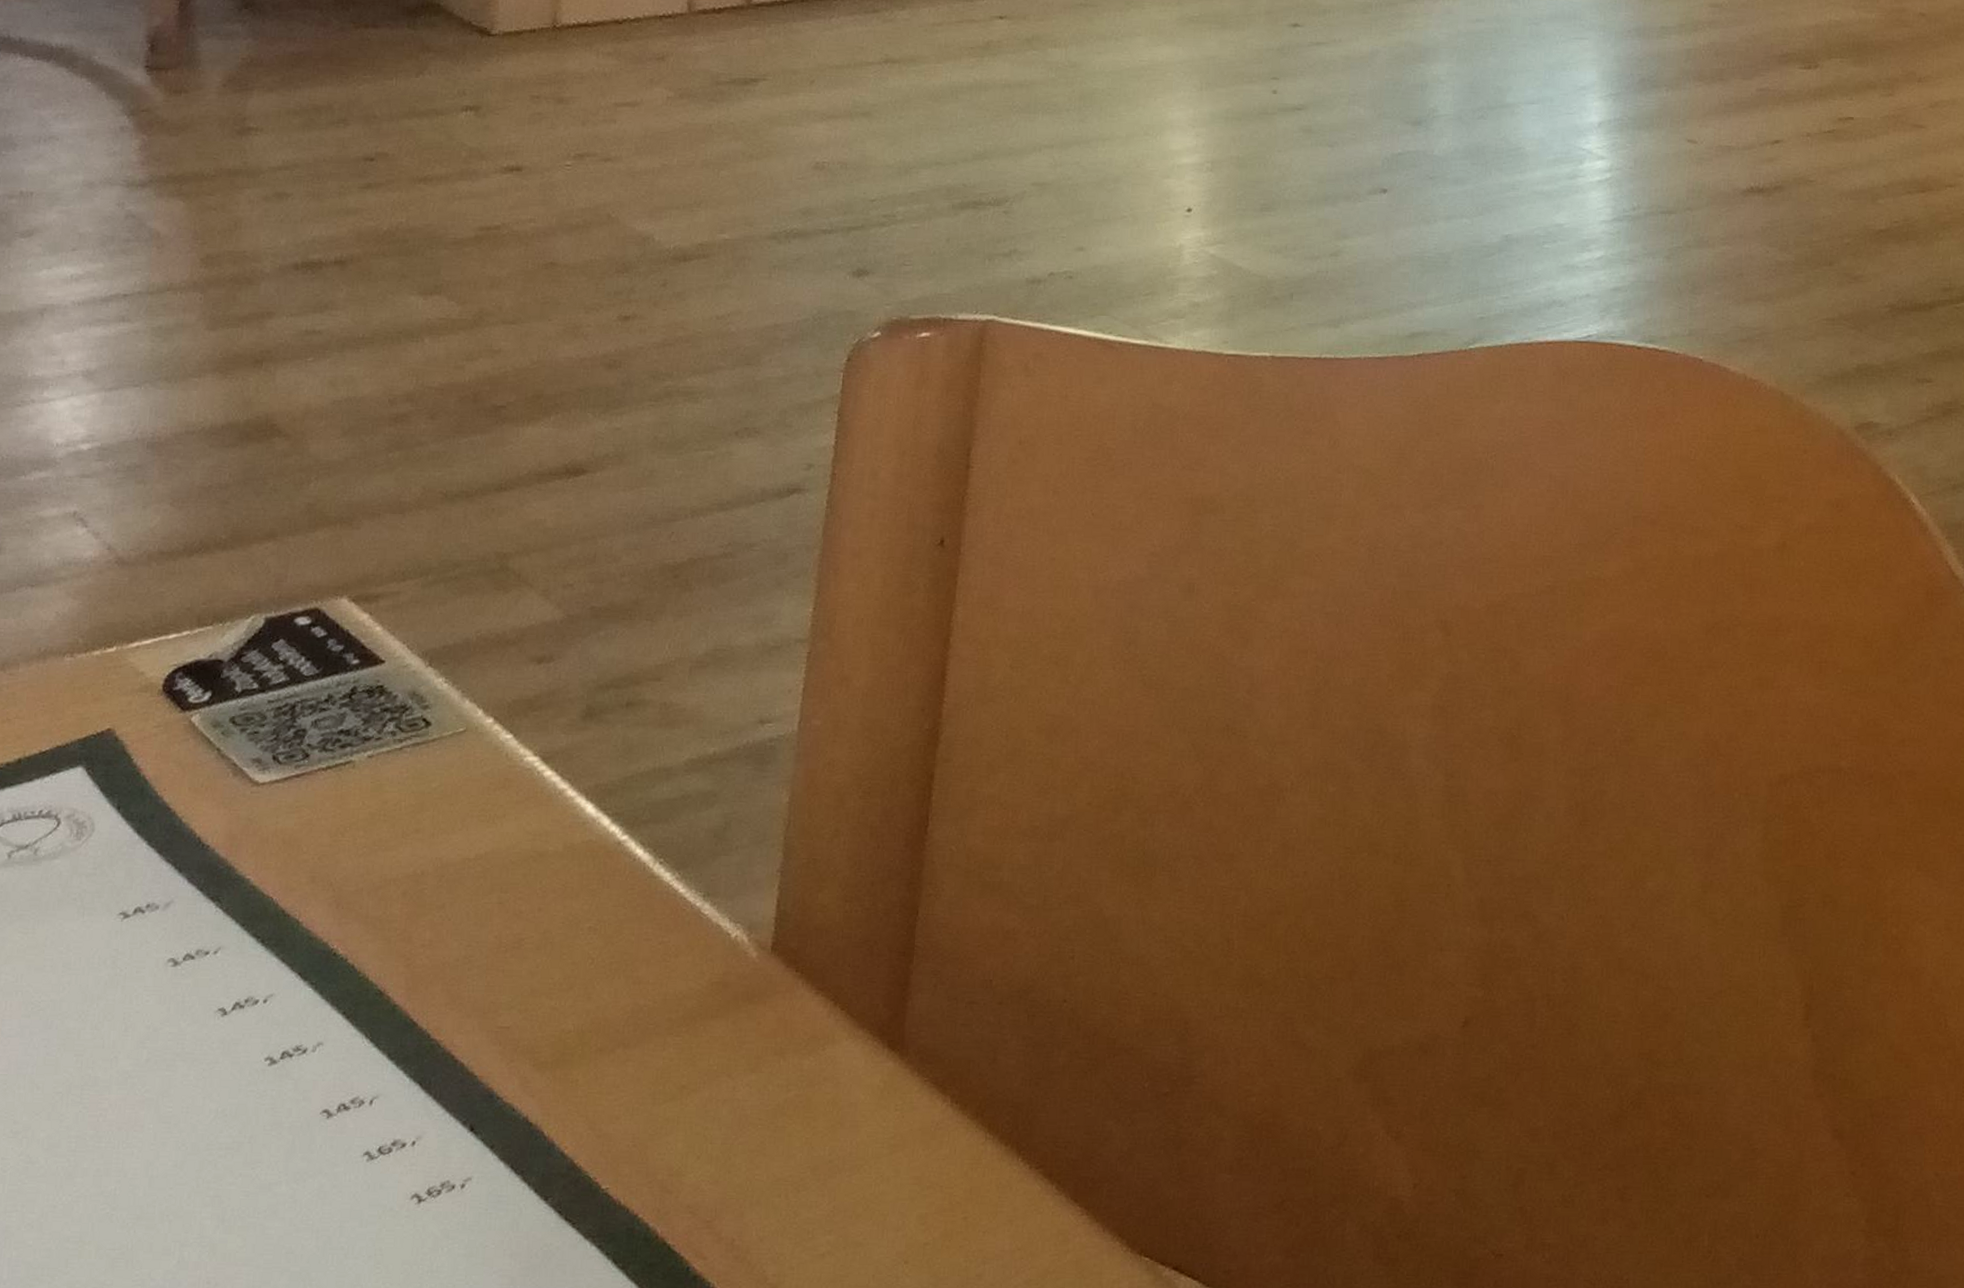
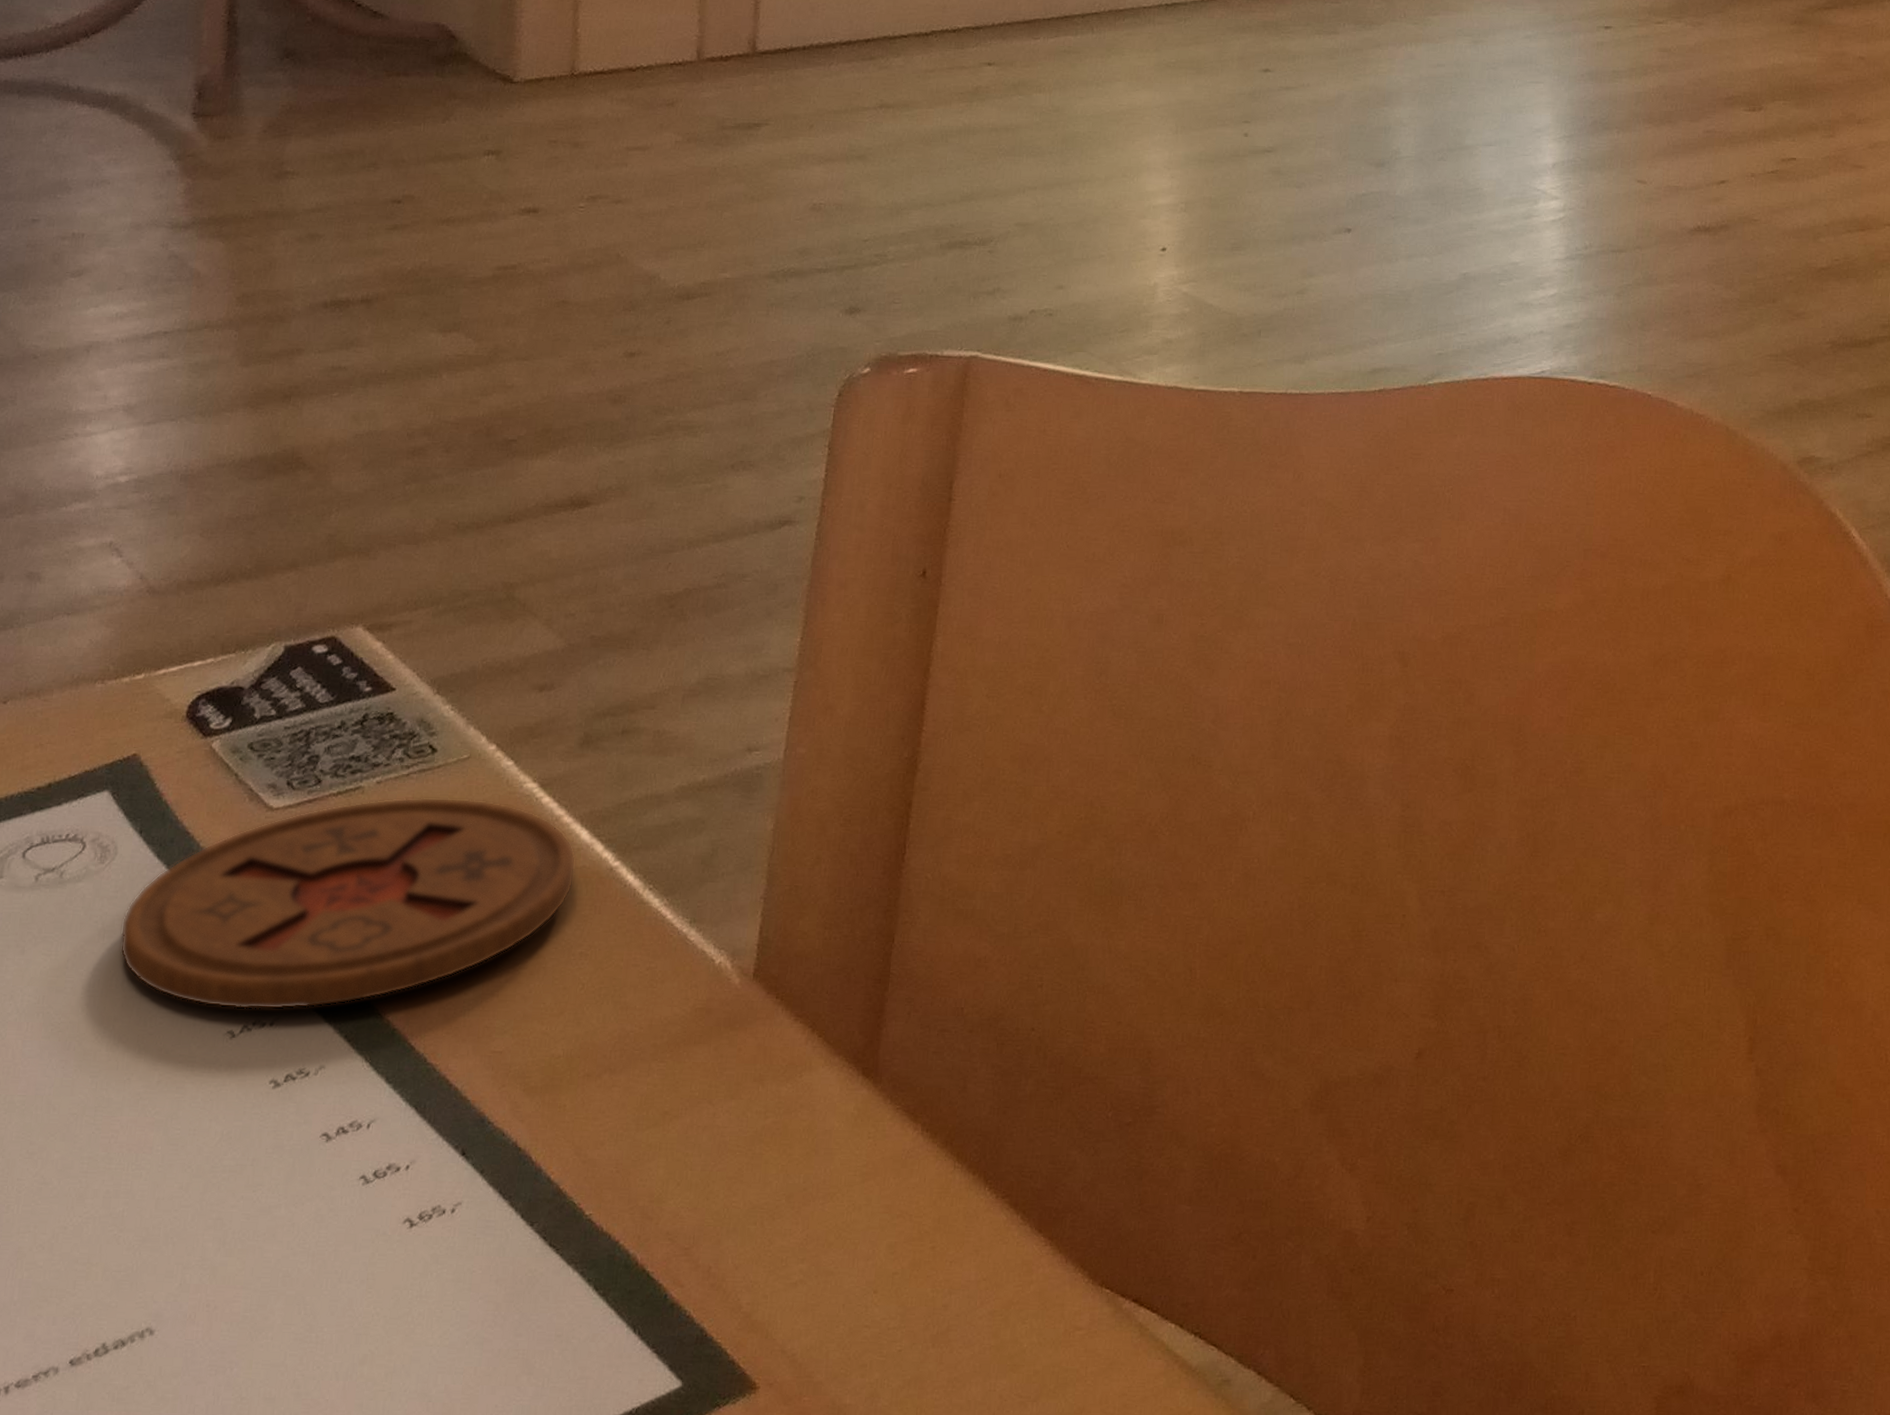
coaster: none [101,771,582,987] -> present [120,797,576,1010]

